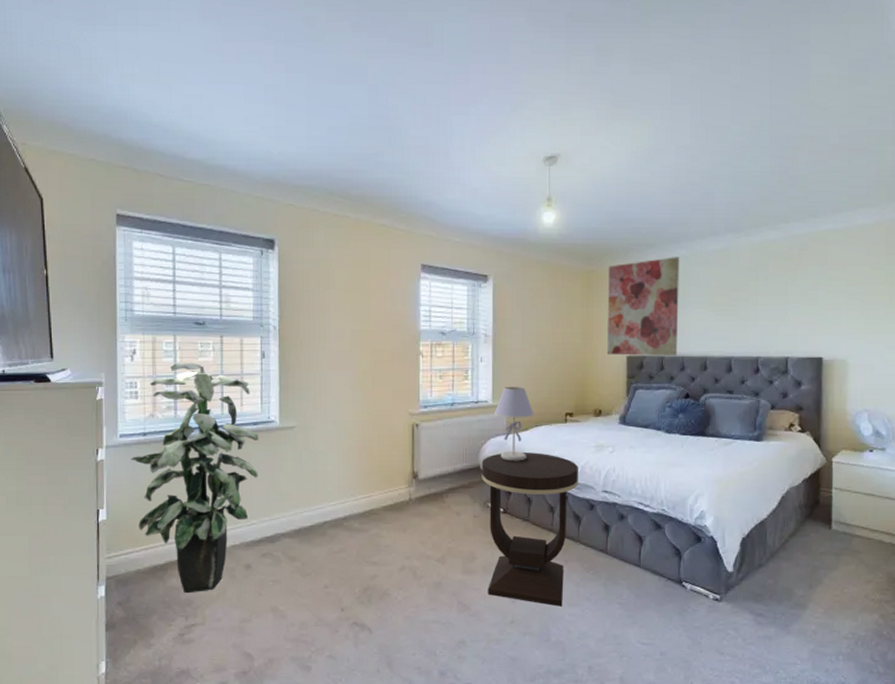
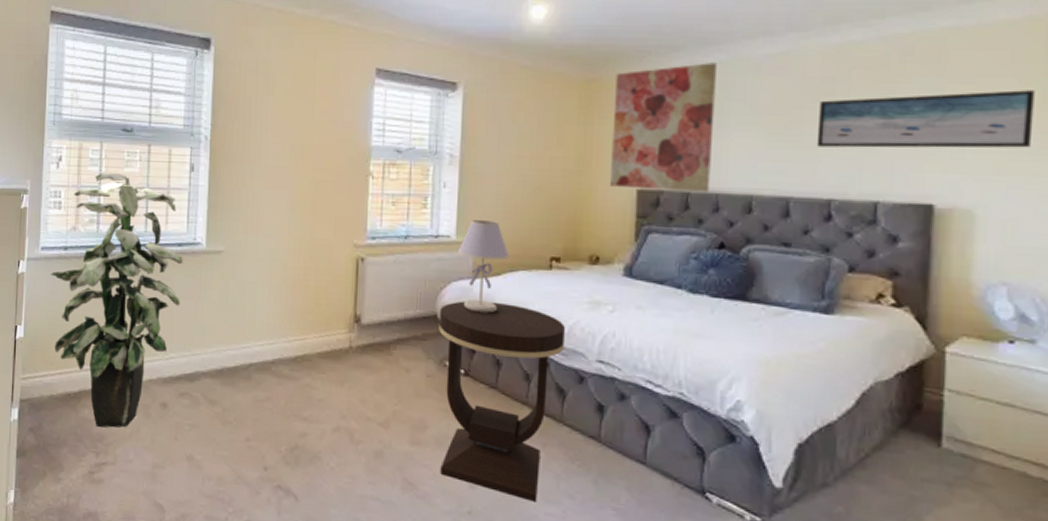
wall art: none [748,274,881,319] -> present [816,90,1035,148]

